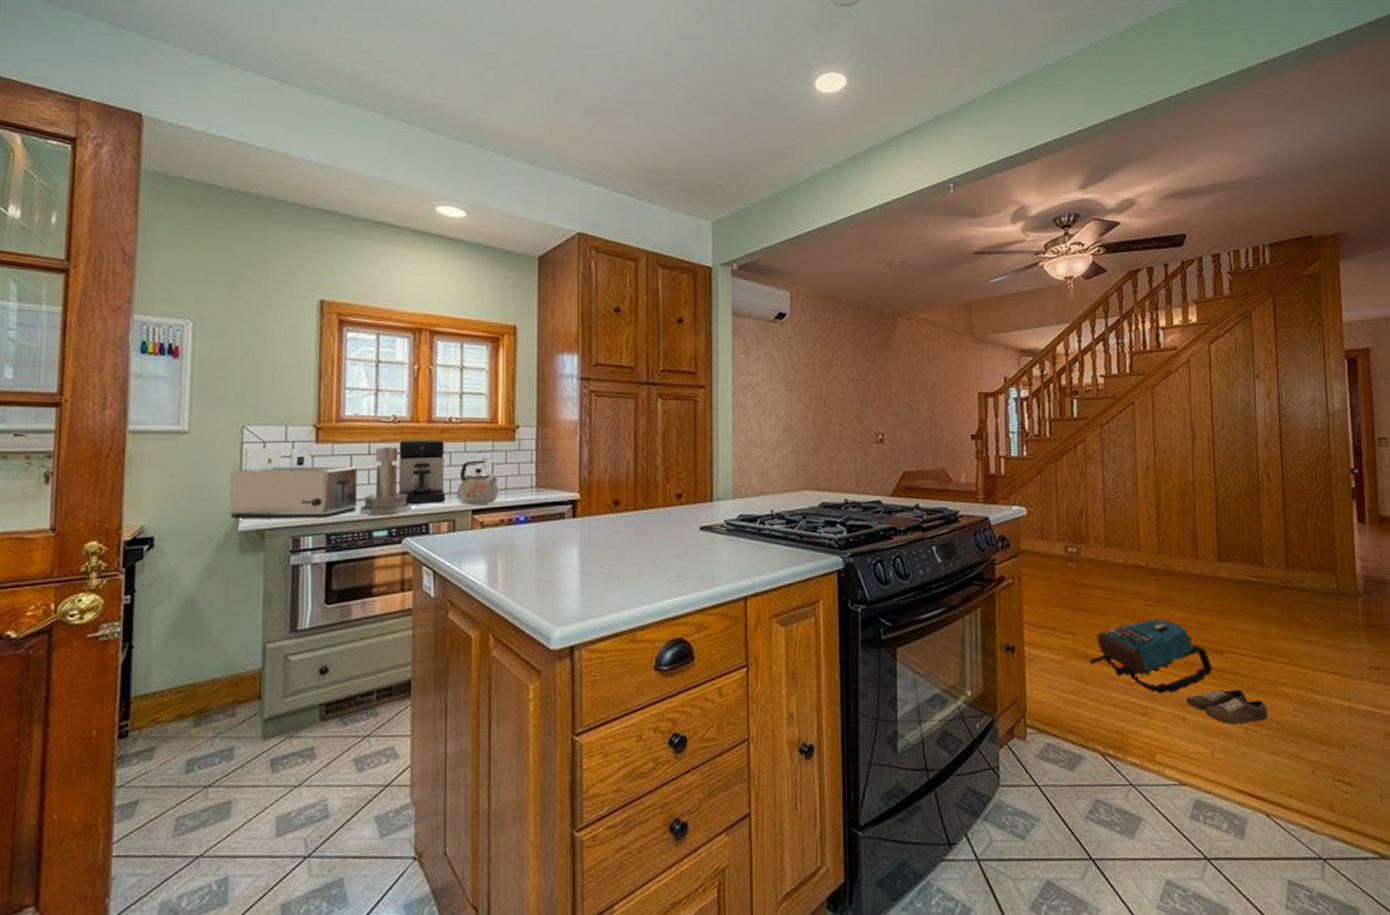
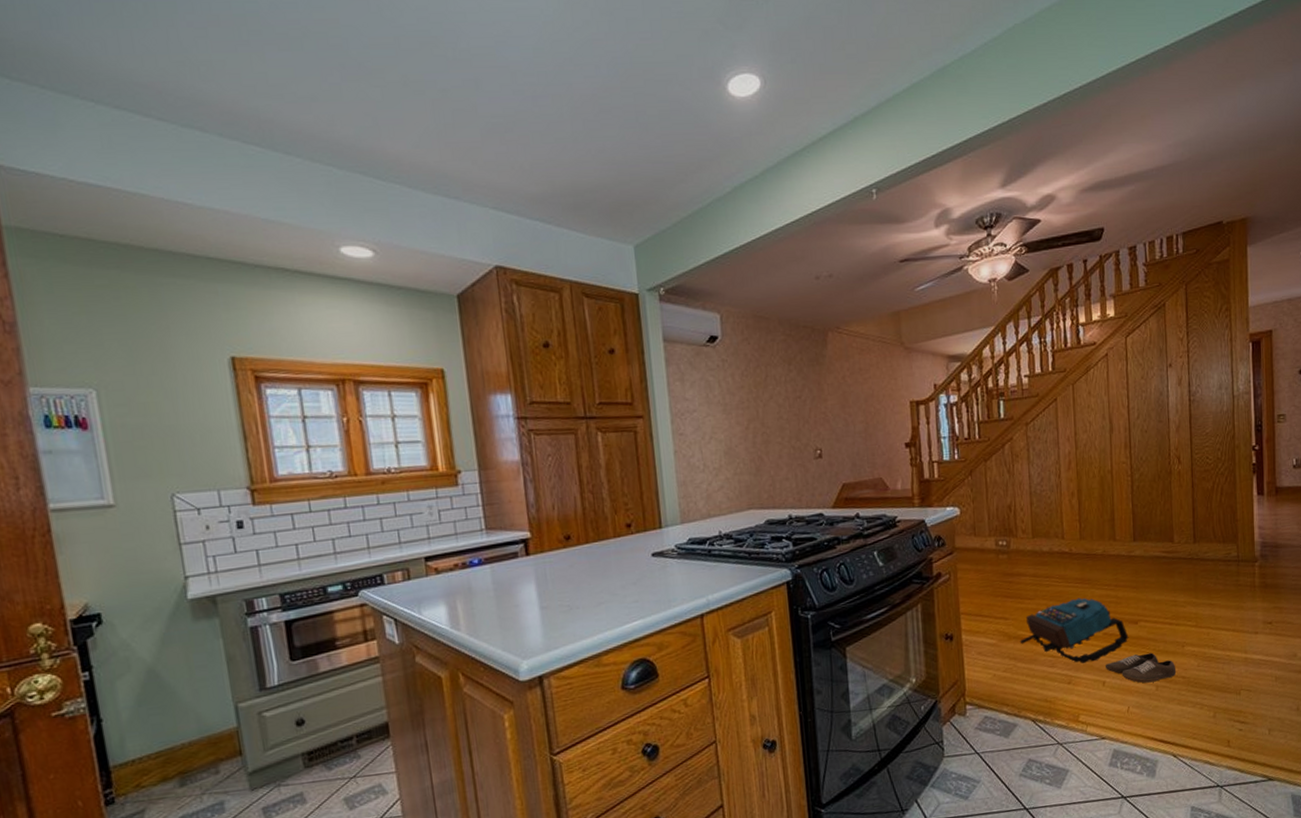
toaster: present [229,466,357,520] -> none [167,525,306,588]
paper towel holder: present [358,447,413,516] -> none [308,503,364,573]
coffee maker: present [398,440,446,505] -> none [339,491,397,558]
kettle: present [457,460,499,506] -> none [406,507,450,554]

